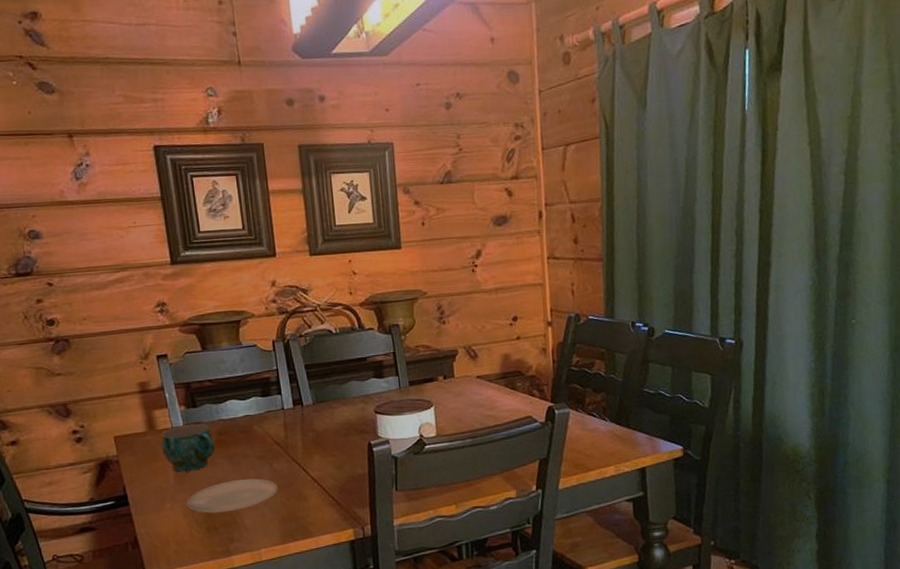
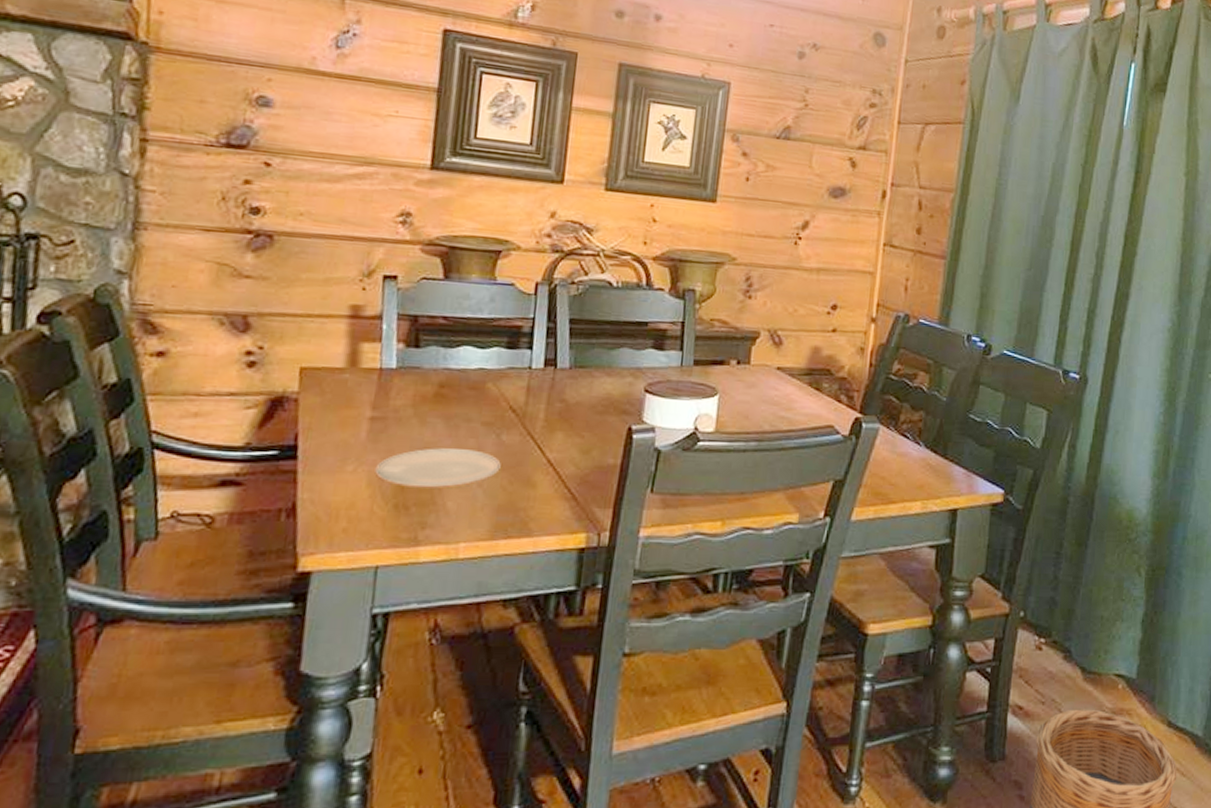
cup: present [160,423,215,472] -> none [359,367,432,428]

